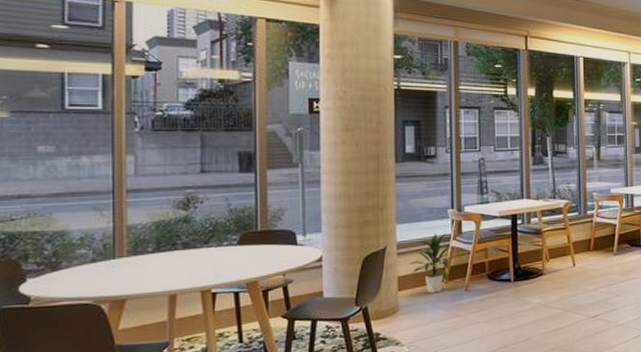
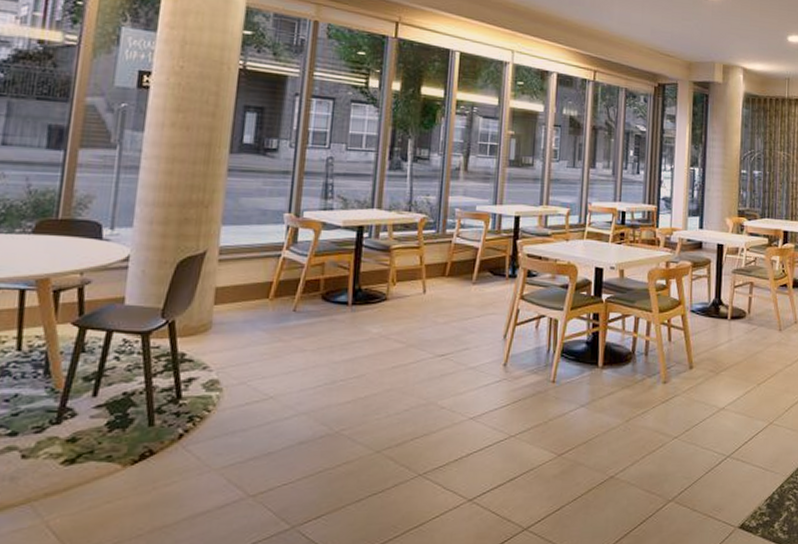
indoor plant: present [408,232,454,293] -> none [229,239,285,311]

